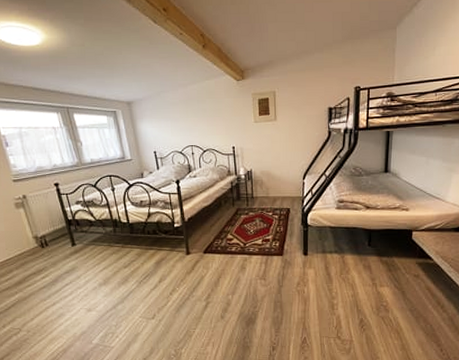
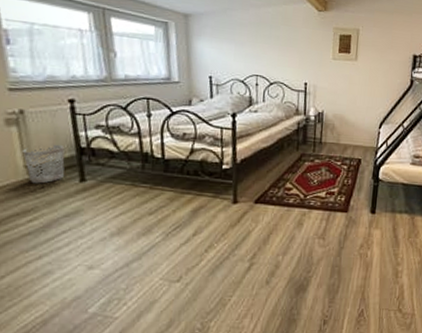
wastebasket: none [30,218,60,250] -> present [22,144,65,184]

